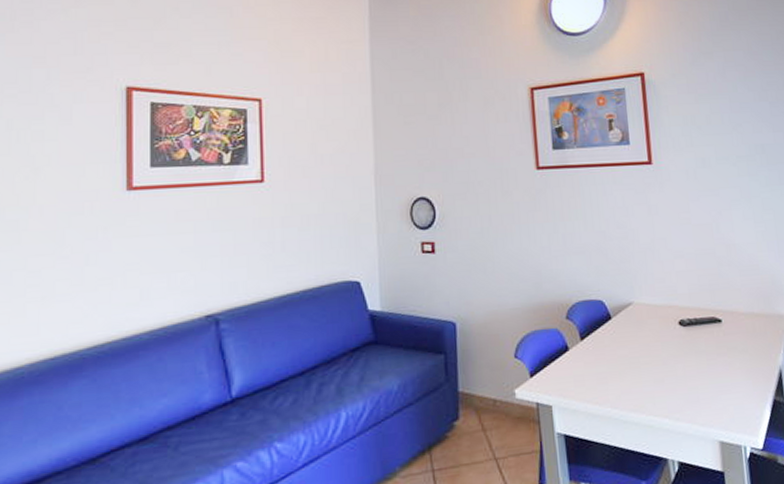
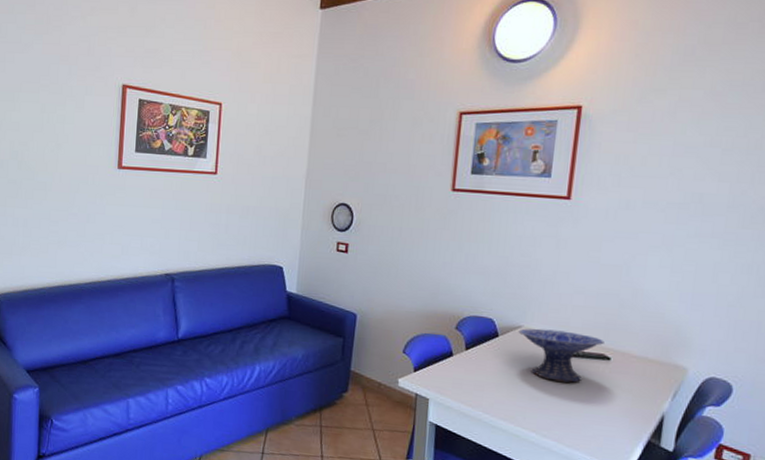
decorative bowl: none [630,299,713,356] -> present [518,328,604,383]

